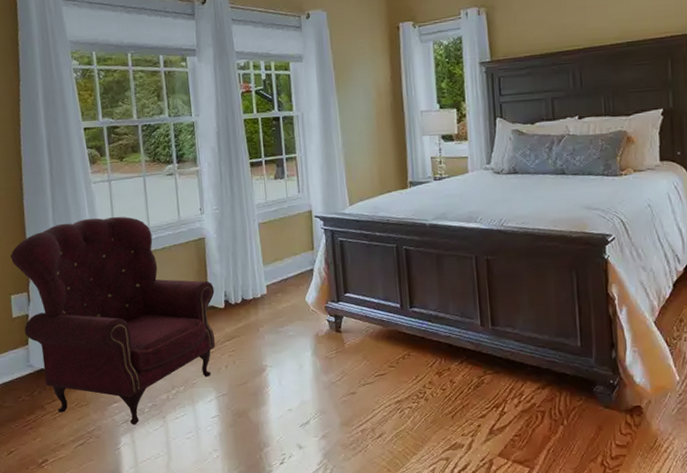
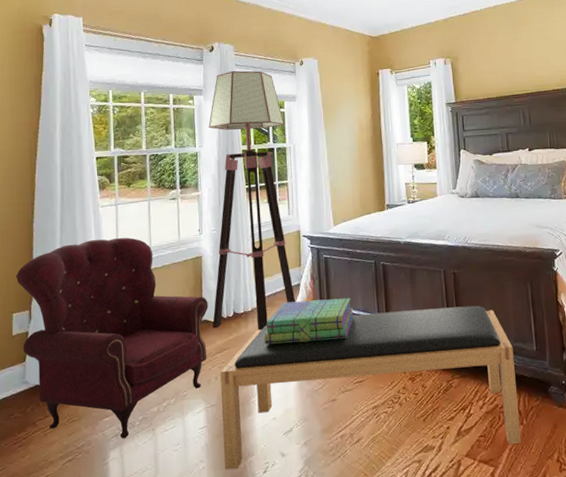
floor lamp: none [204,26,310,319] -> present [208,70,296,331]
bench: none [230,296,561,459] -> present [220,305,522,469]
stack of books: none [276,285,375,334] -> present [264,297,355,345]

